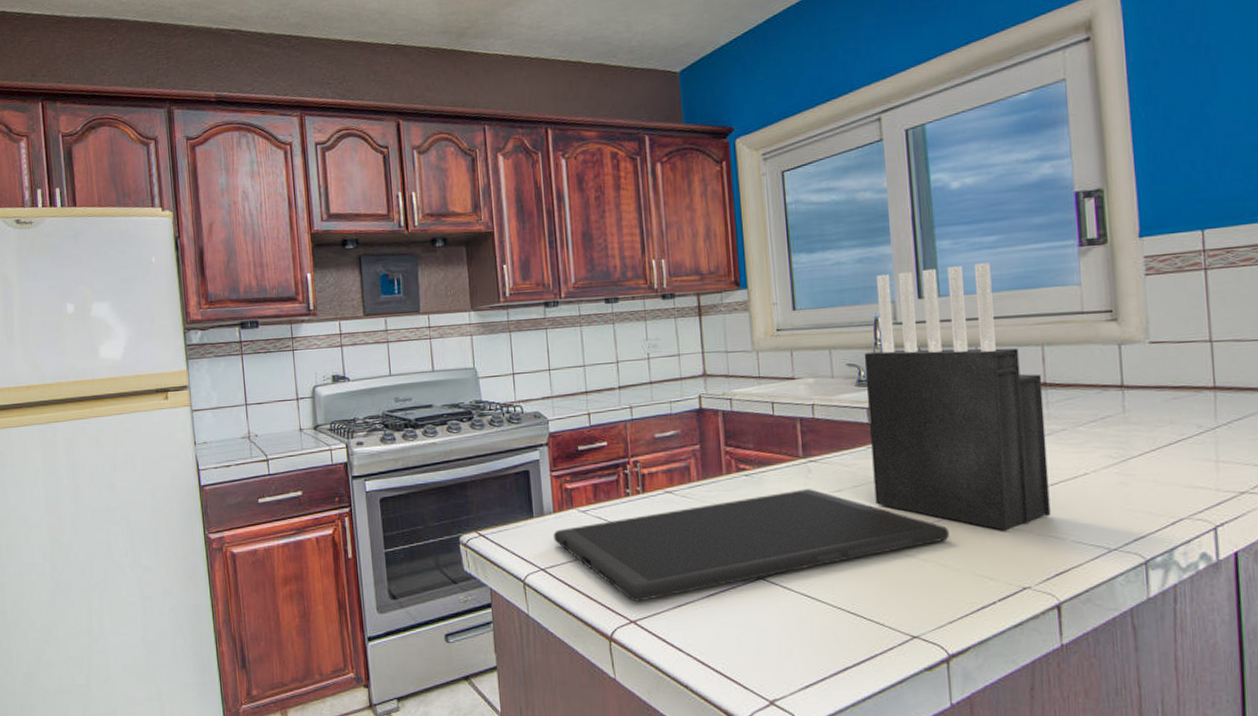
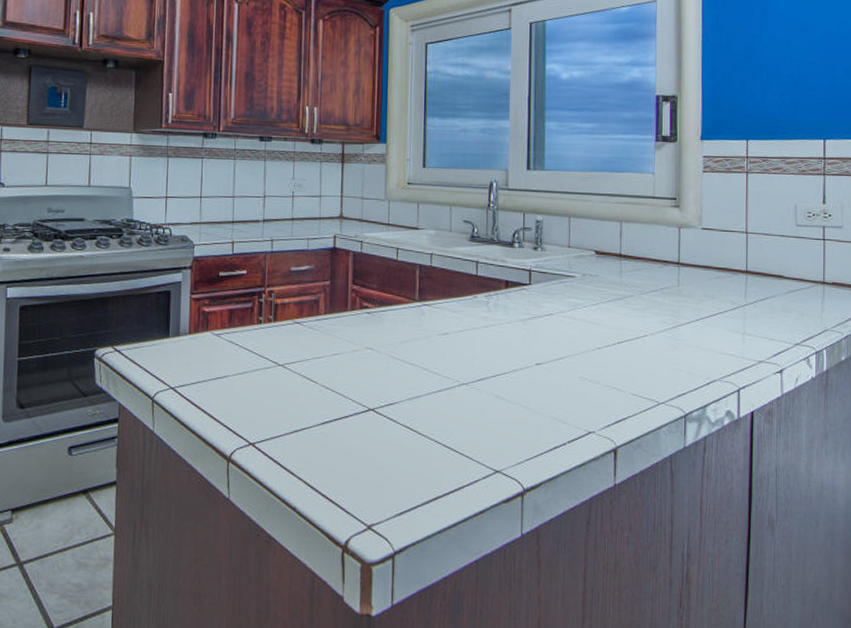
cutting board: present [553,489,949,602] -> none [186,330,534,425]
knife block: present [864,262,1051,531] -> none [476,145,618,381]

